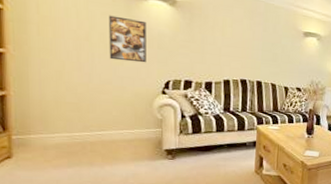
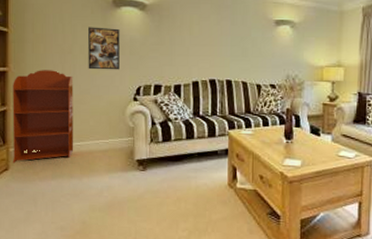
bookcase: none [13,55,94,151] -> present [12,70,74,164]

